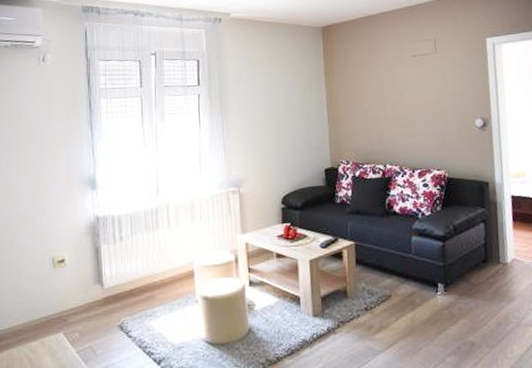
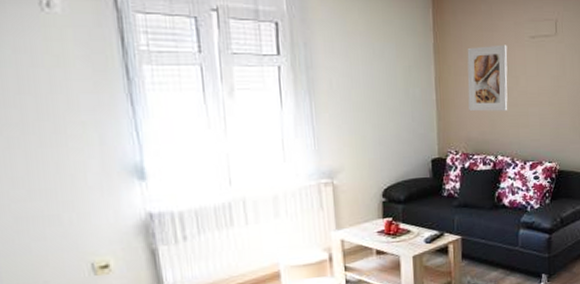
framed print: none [353,64,394,125] -> present [467,44,508,112]

